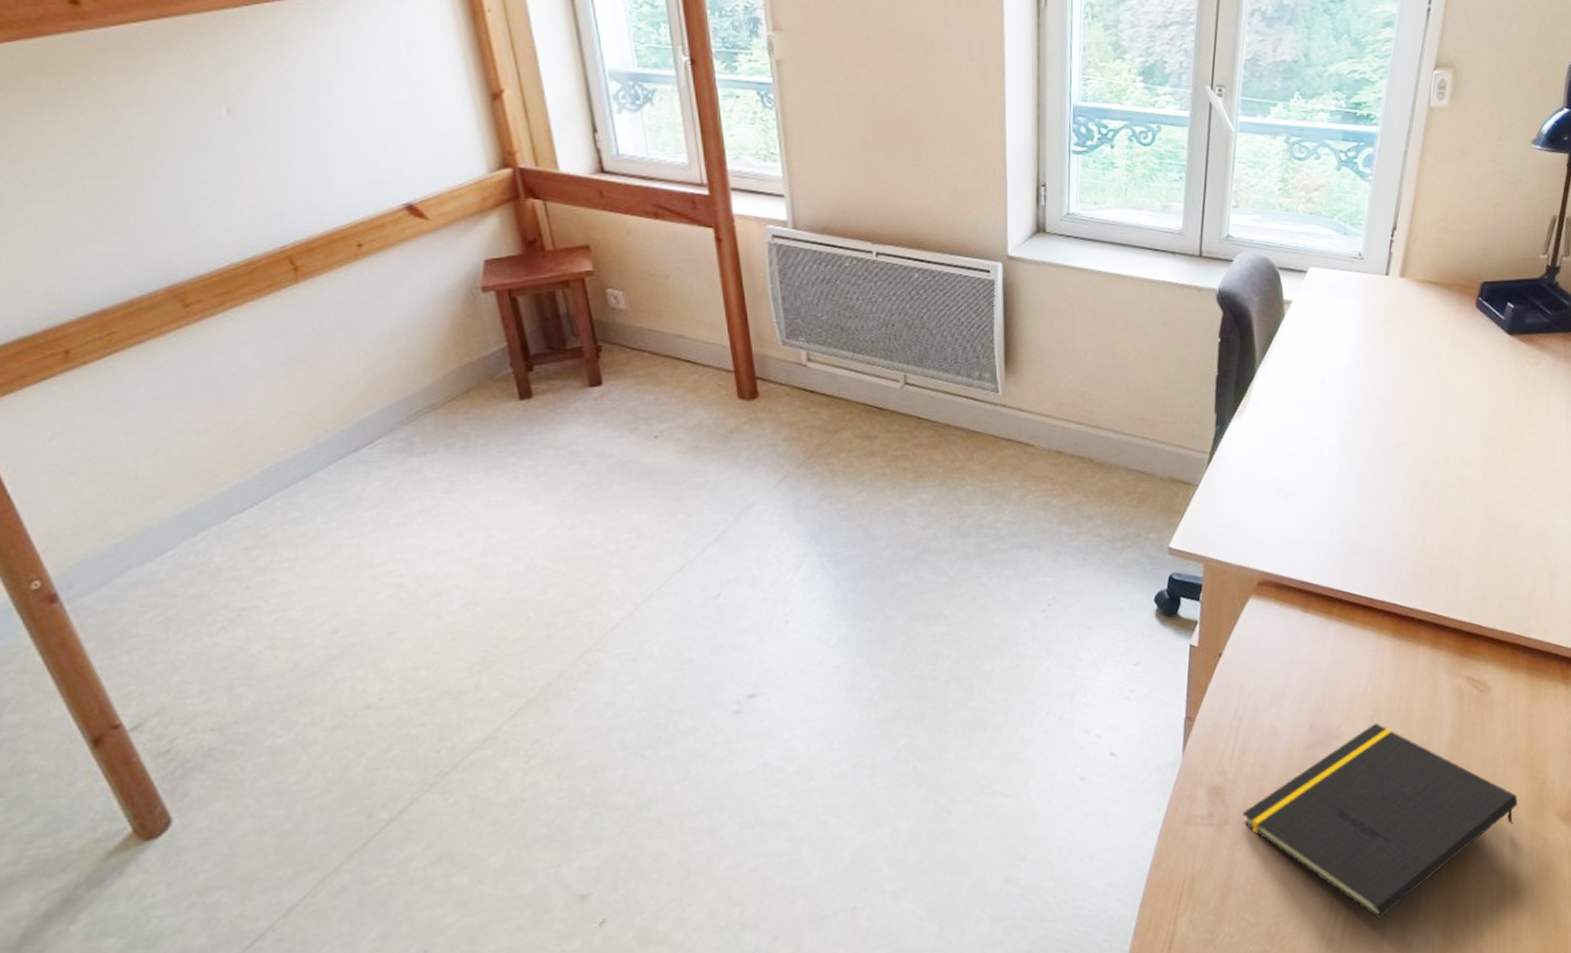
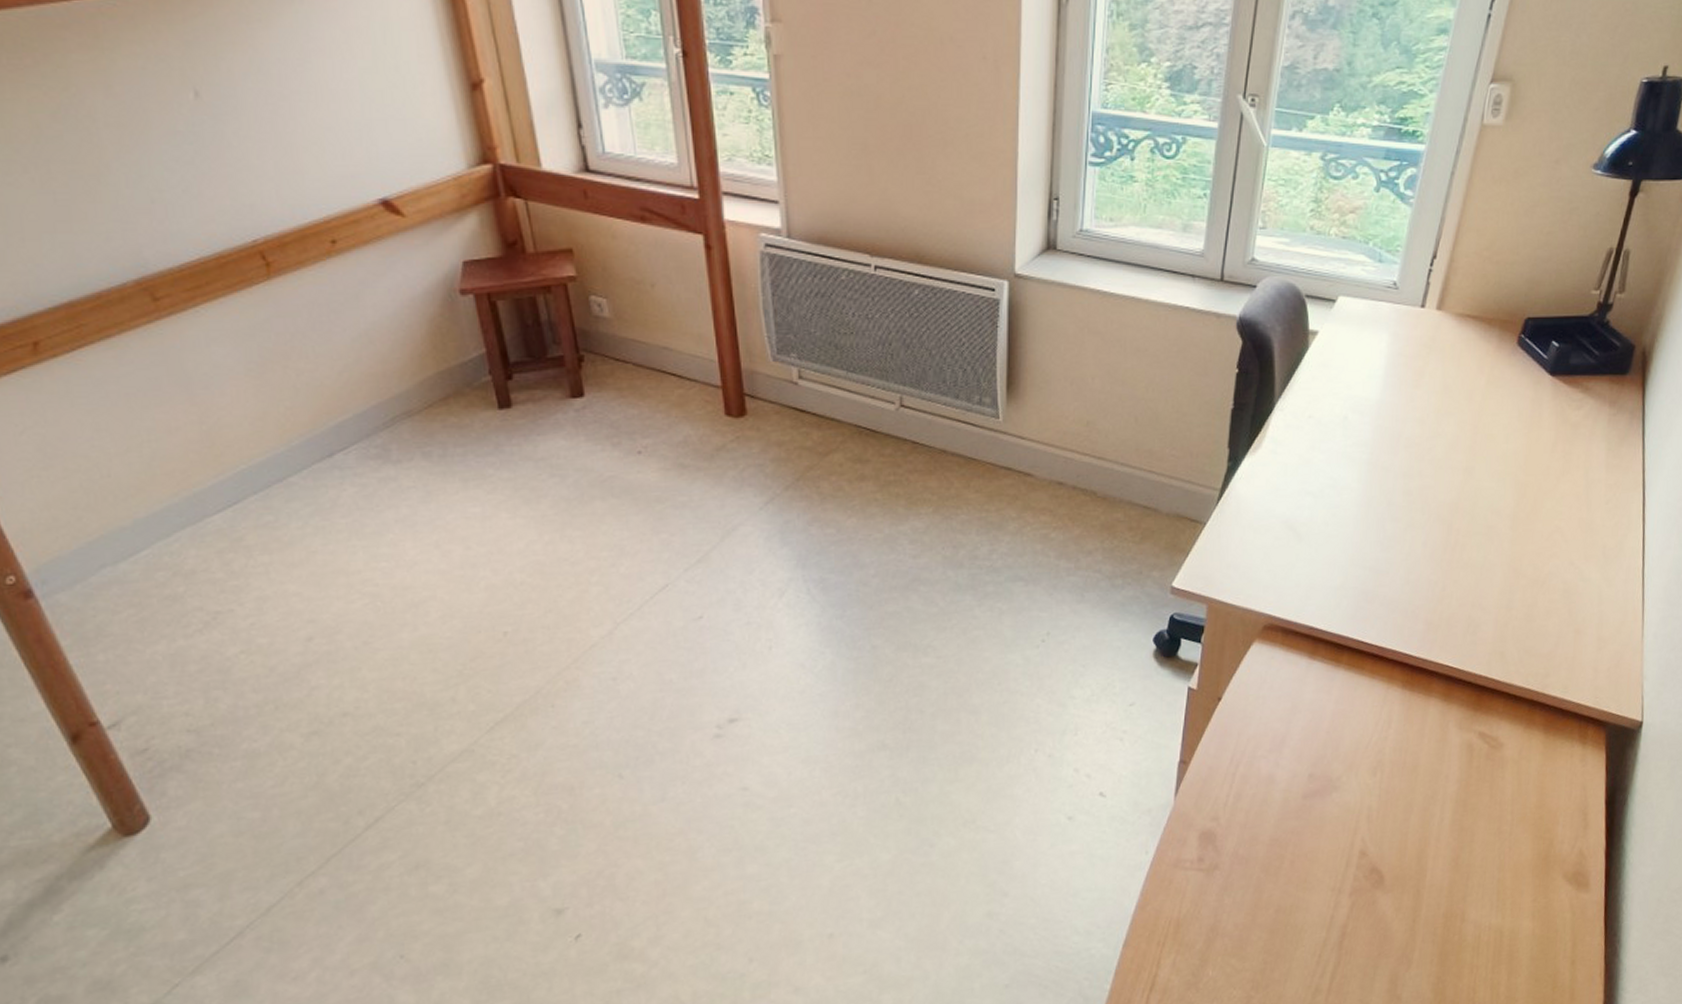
notepad: present [1242,722,1518,919] -> none [1233,774,1523,971]

